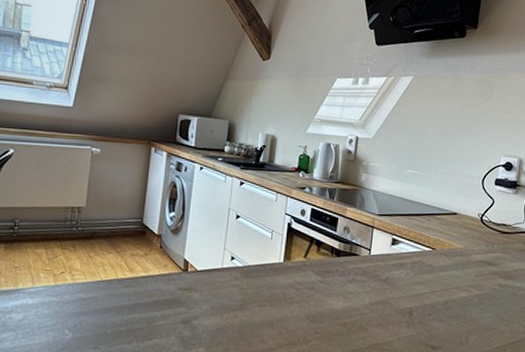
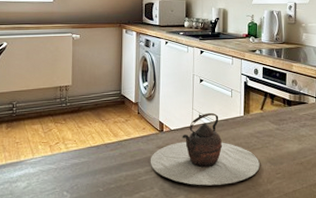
teapot: none [168,254,296,340] -> present [150,112,260,186]

